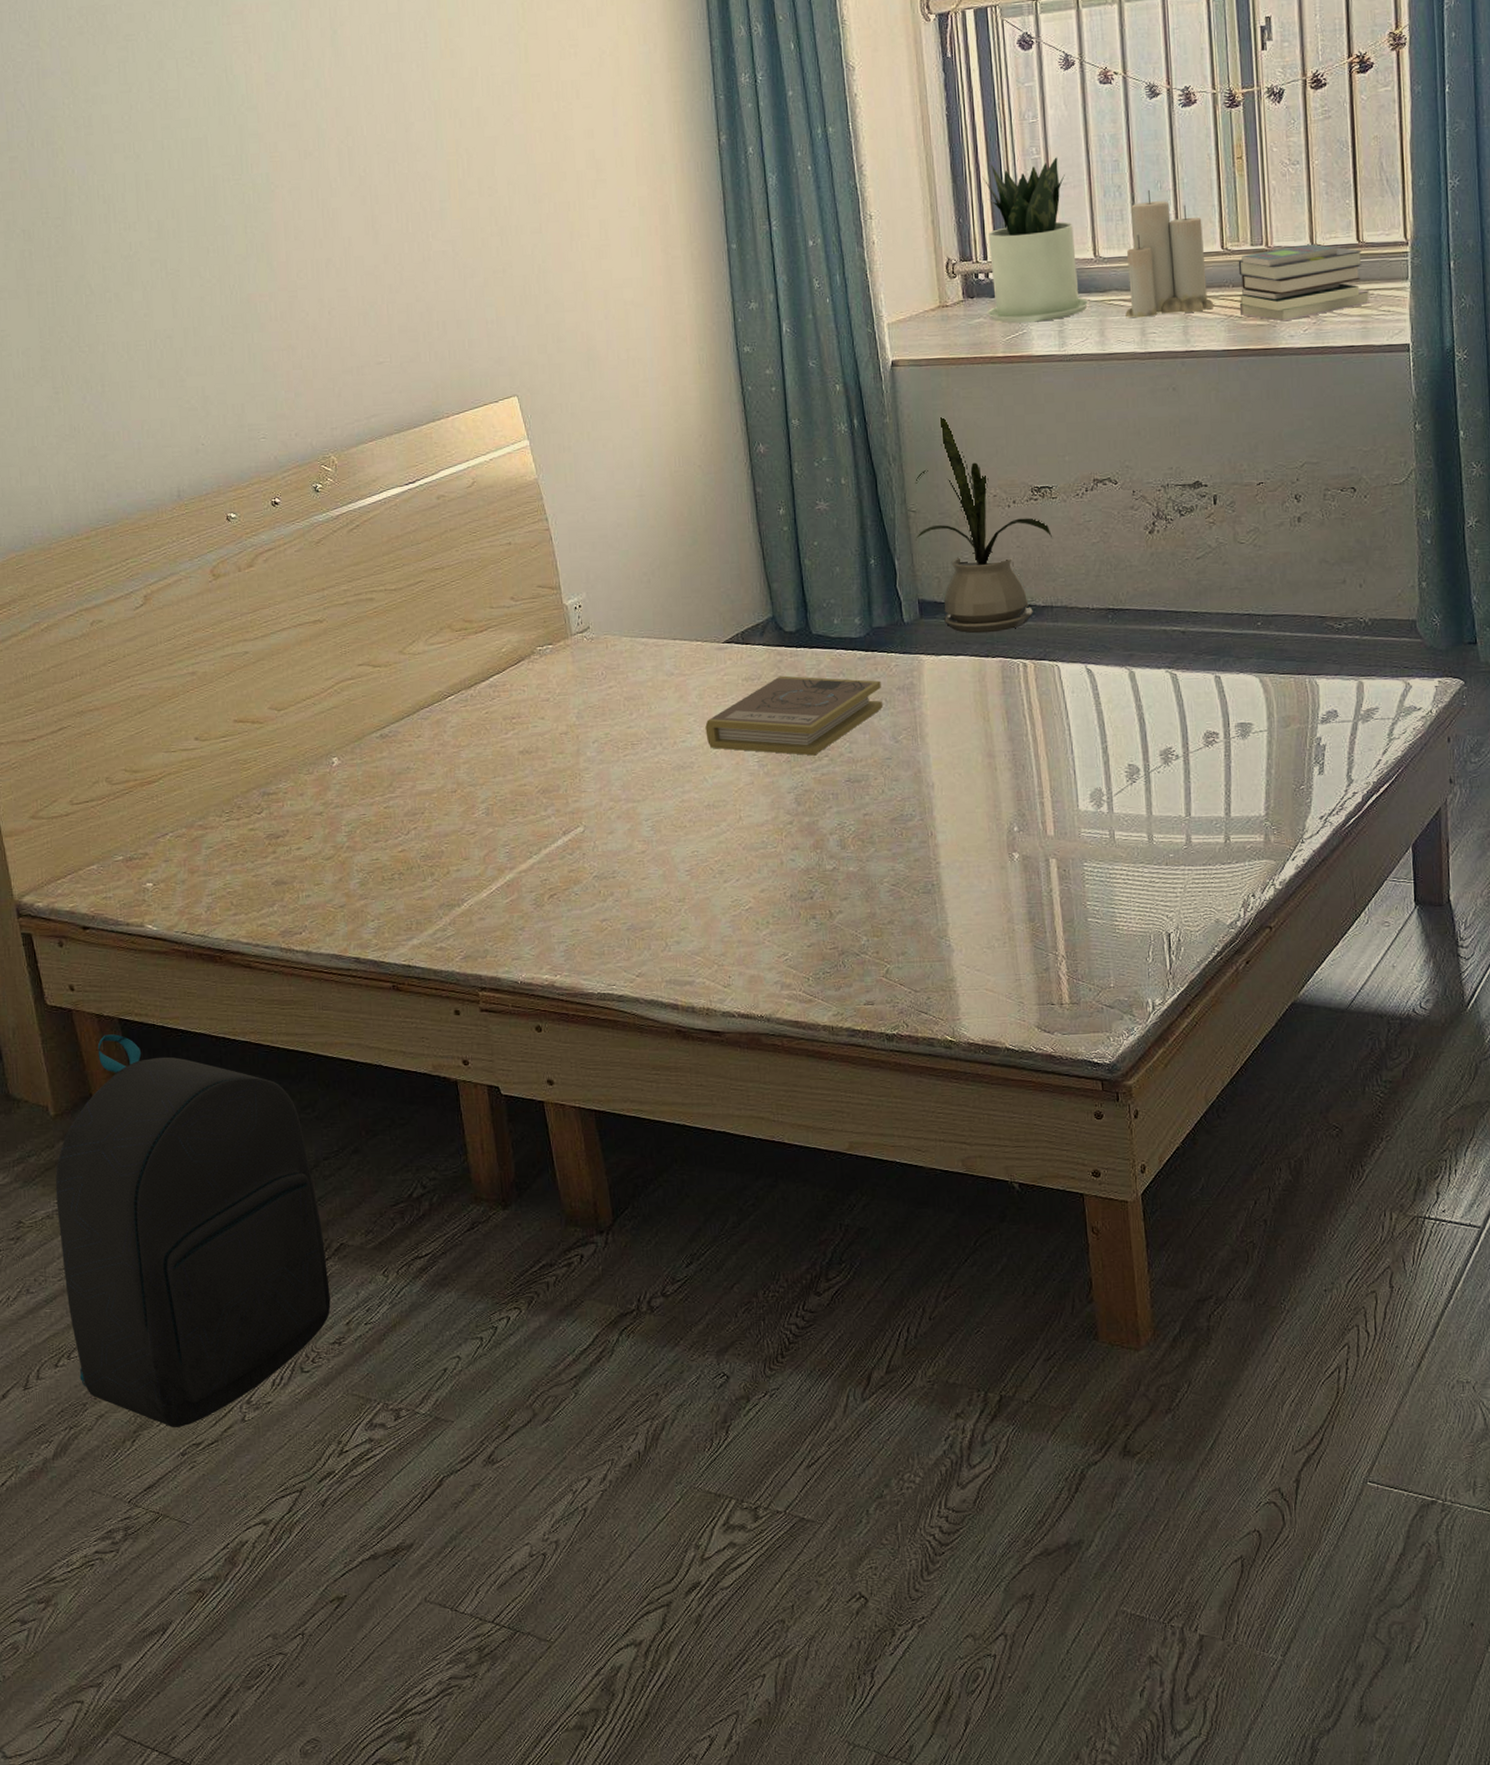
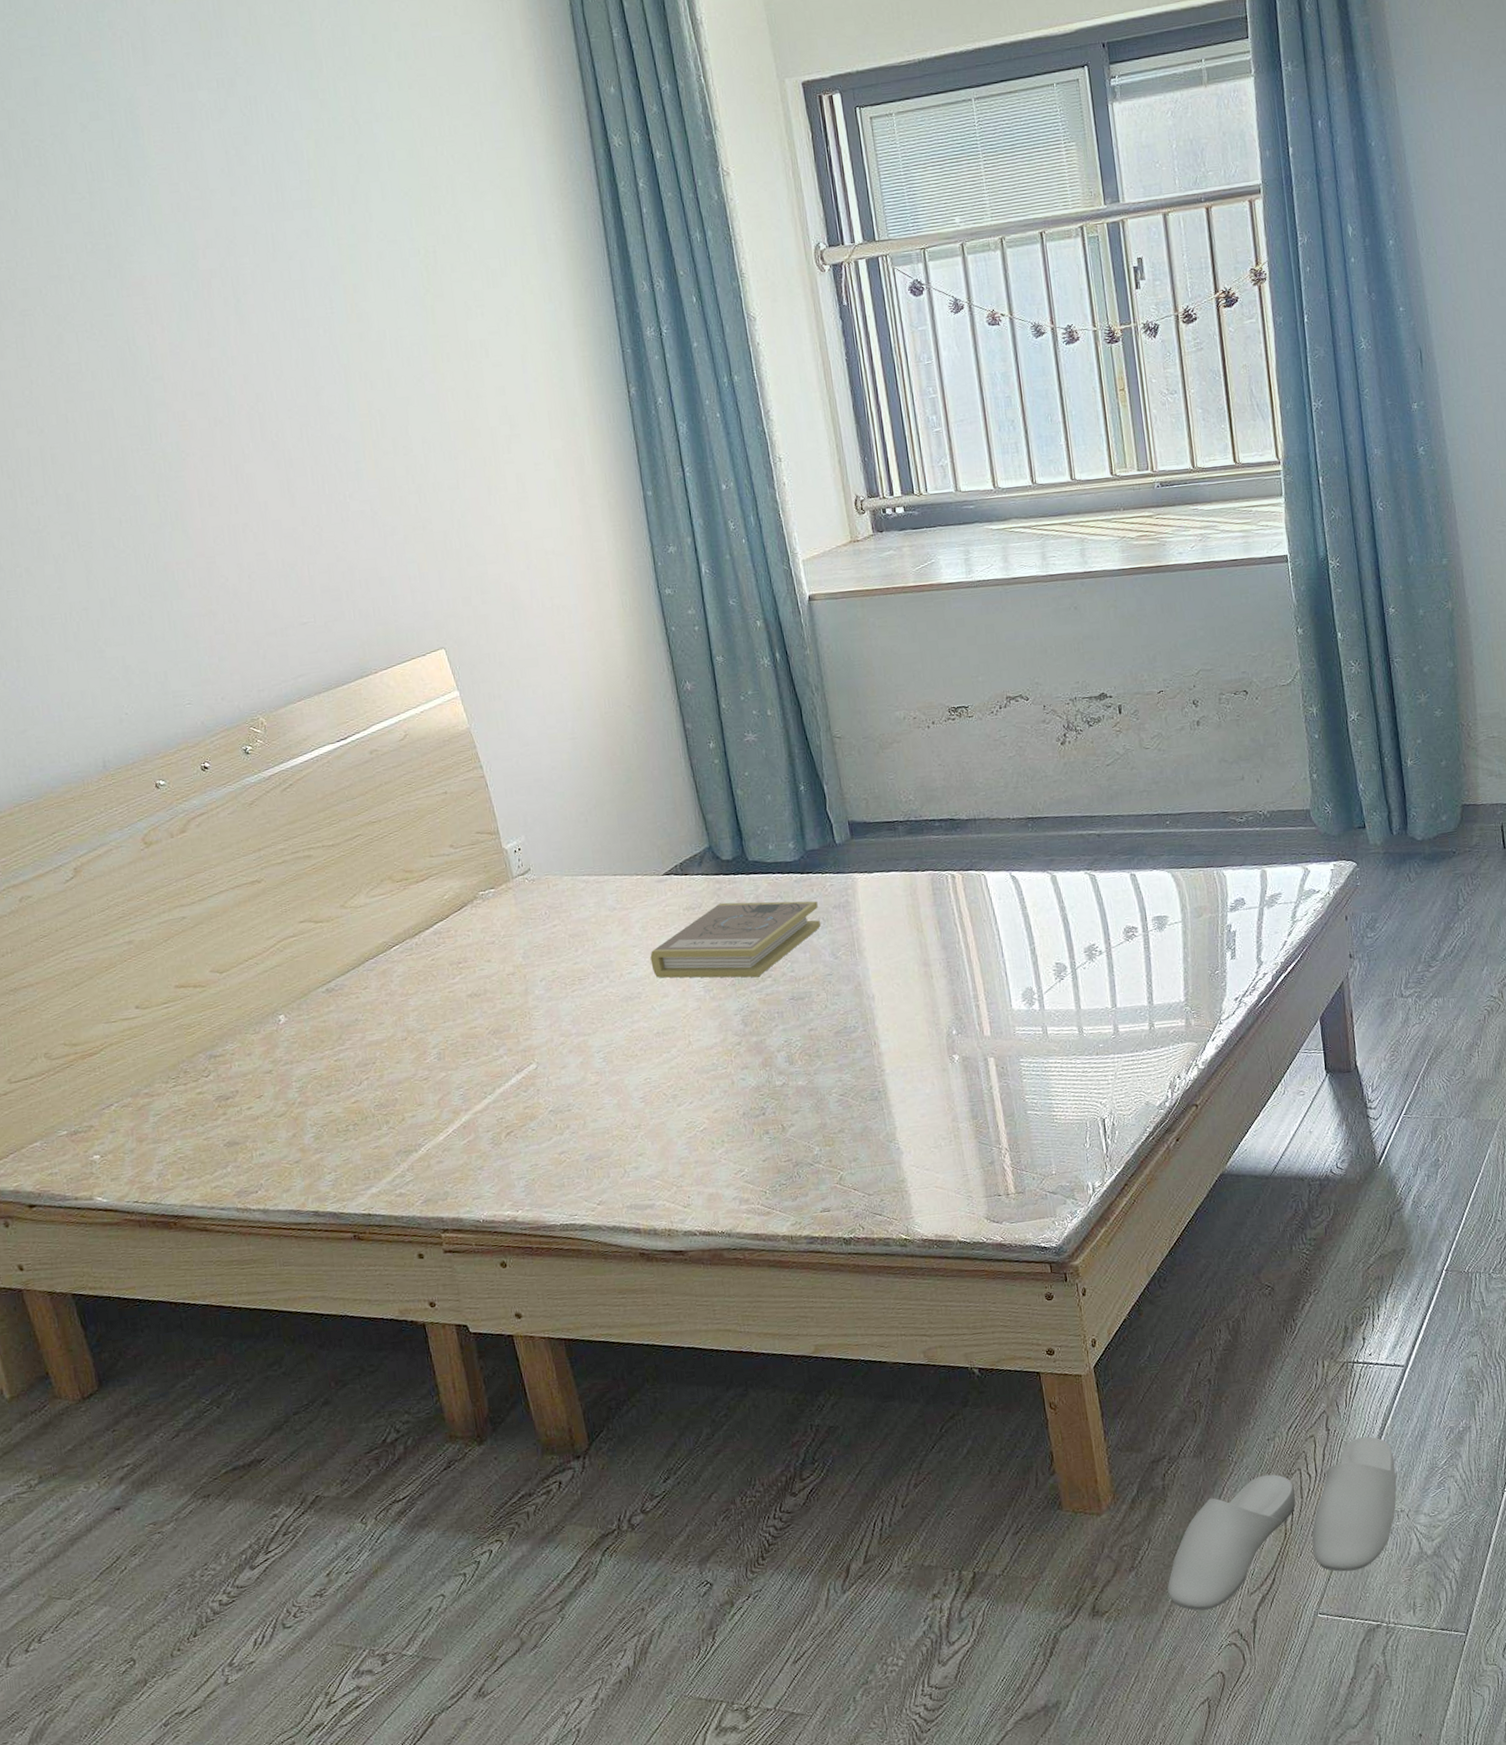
backpack: present [55,1034,331,1427] -> none [14,1310,310,1699]
house plant: present [915,417,1052,634] -> none [838,647,971,850]
planter: present [982,157,1089,324] -> none [883,395,992,554]
candle: present [1125,190,1214,318] -> none [1024,423,1108,544]
slippers: none [1205,1299,1464,1464] -> present [1167,1436,1397,1611]
books: present [1238,244,1371,322] -> none [1127,466,1250,540]

